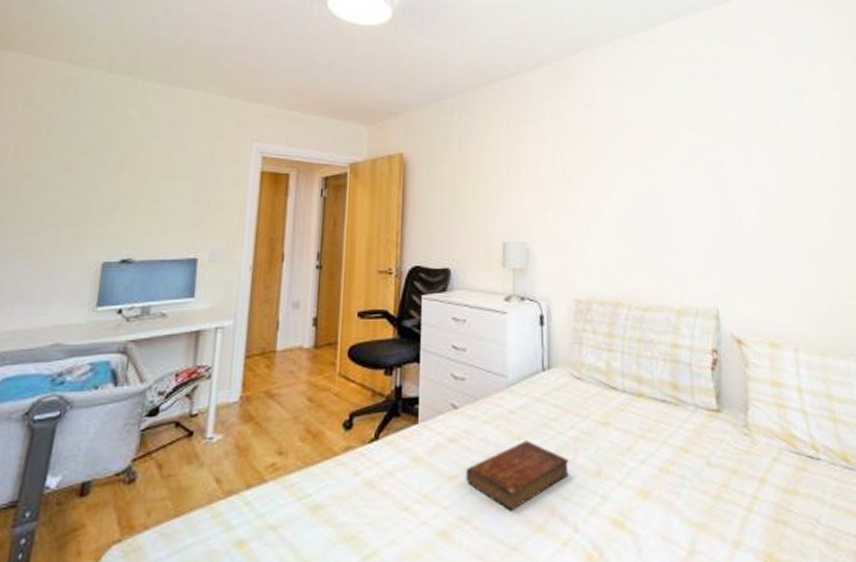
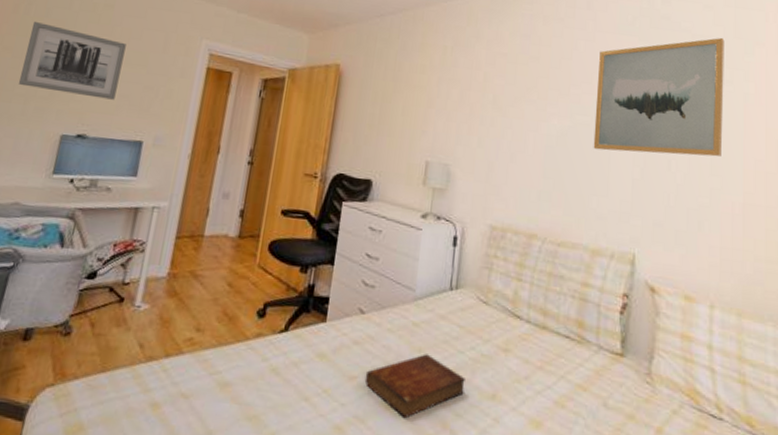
wall art: none [46,143,168,218] -> present [18,22,126,100]
wall art: none [661,88,787,210] -> present [593,37,725,157]

